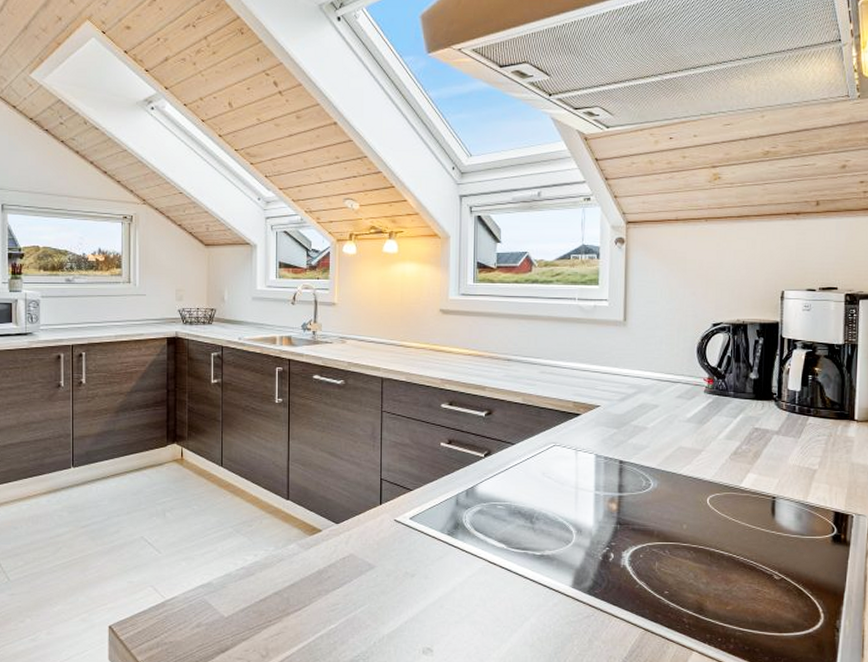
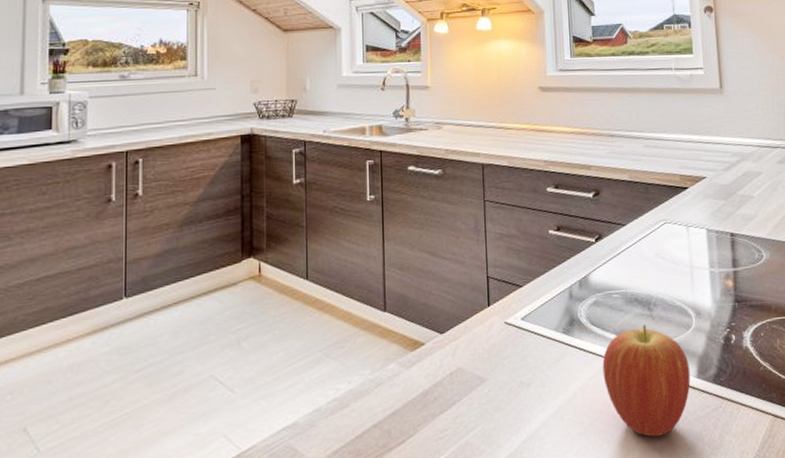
fruit: none [482,535,566,633] -> present [602,324,691,437]

